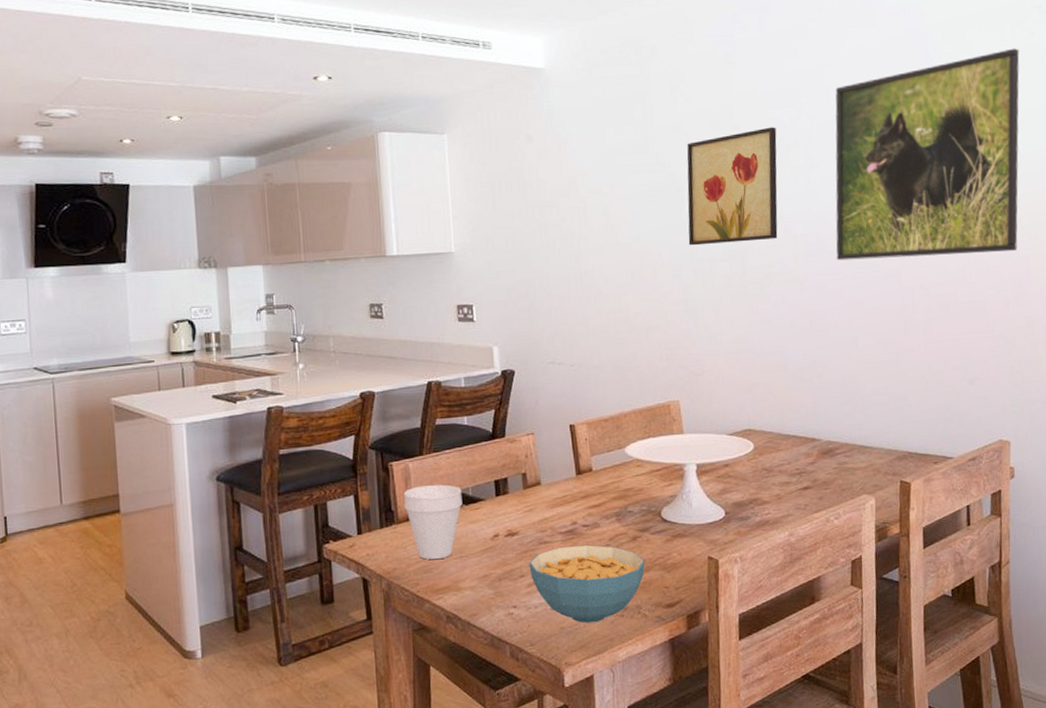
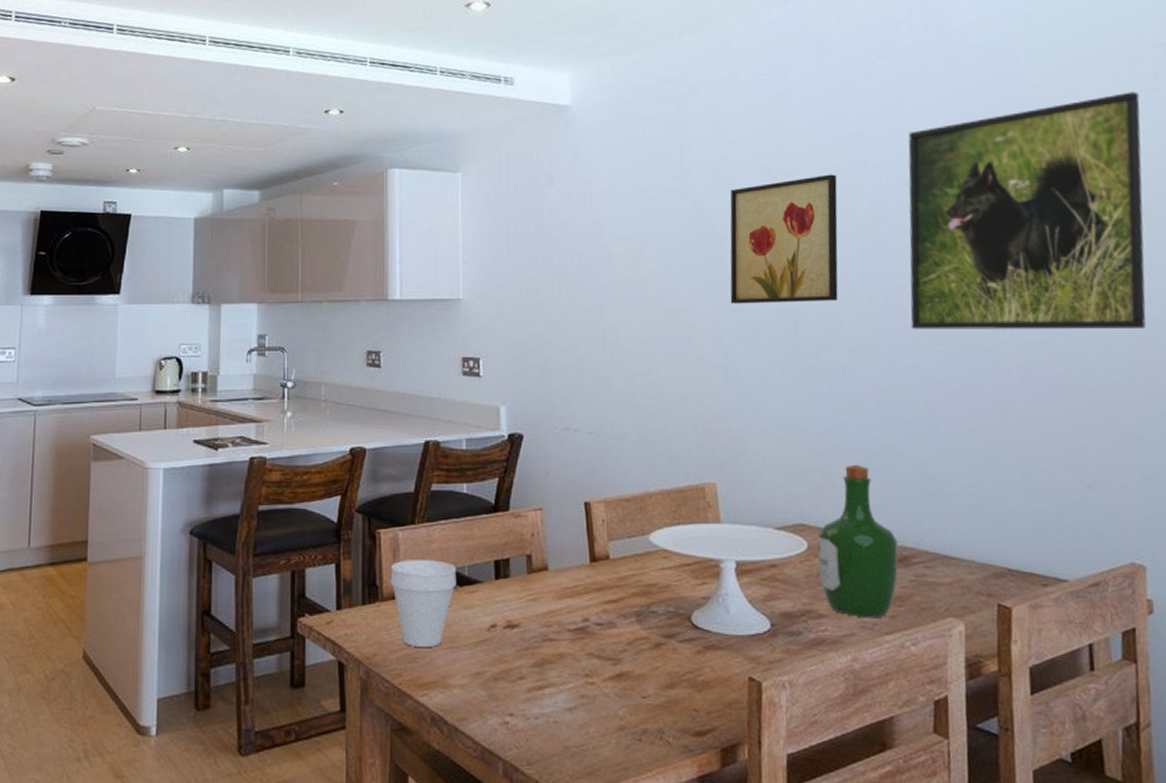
cereal bowl: present [529,544,645,624] -> none [530,647,670,745]
wine bottle: none [762,376,825,501] -> present [817,464,899,618]

